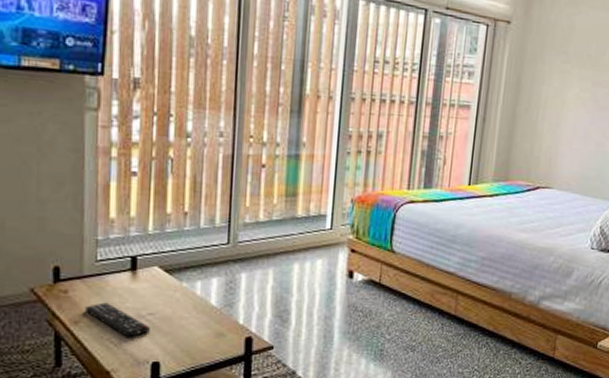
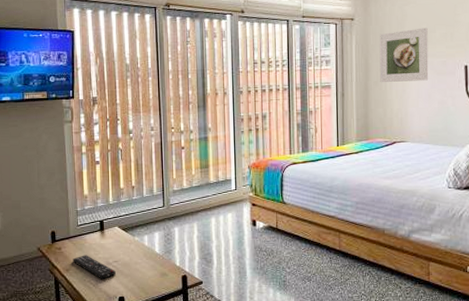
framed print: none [531,47,597,115] -> present [379,27,429,82]

